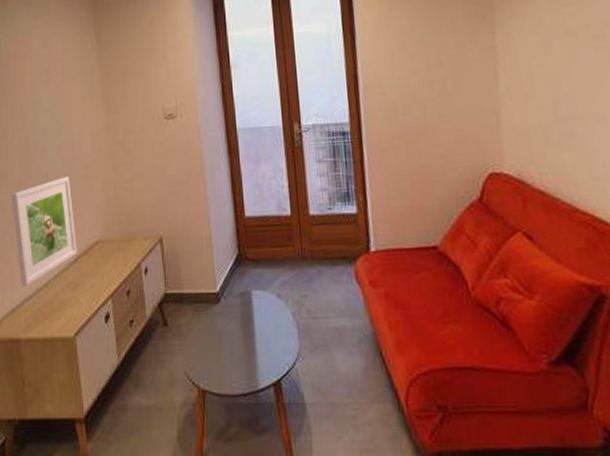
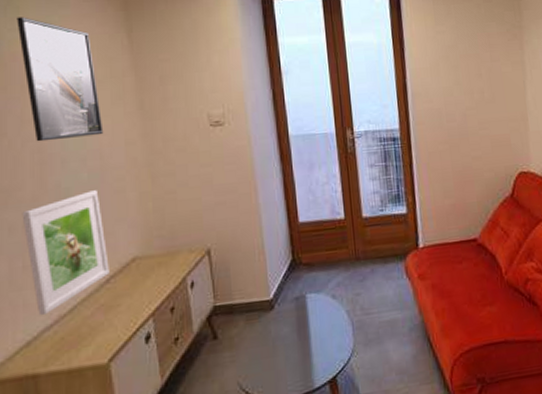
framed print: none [11,23,75,132] -> present [17,16,104,142]

